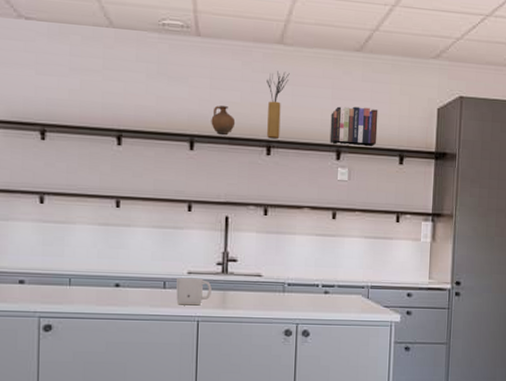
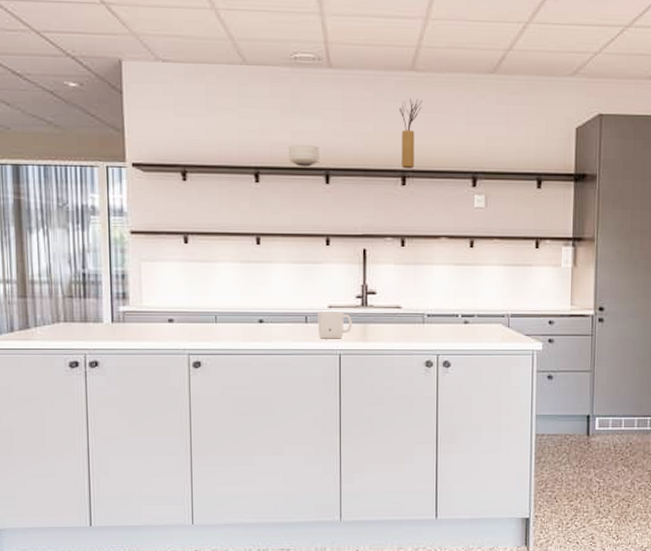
bowl: none [153,109,185,132] -> present [288,144,320,167]
ceramic jug: present [211,105,236,136] -> none [345,137,370,168]
books: present [329,106,378,147] -> none [465,131,514,172]

